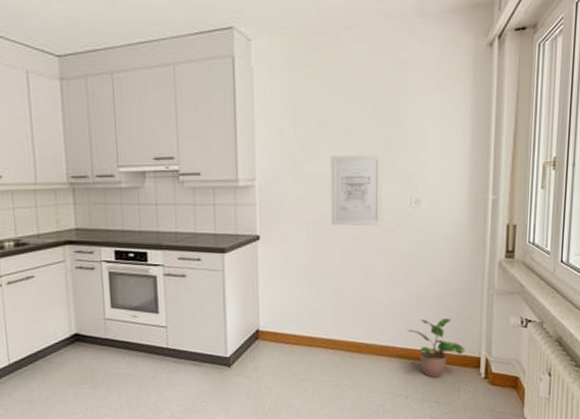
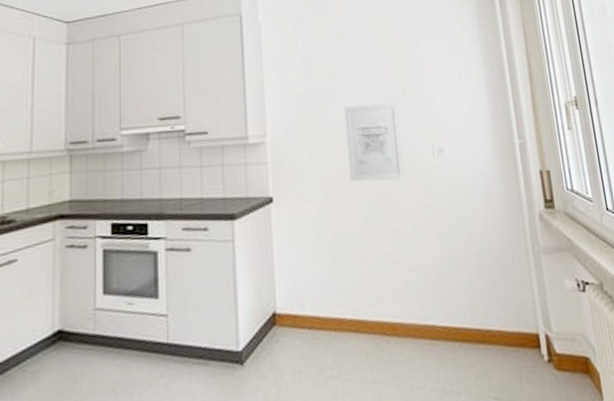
potted plant: present [407,318,465,378] -> none [448,285,520,365]

